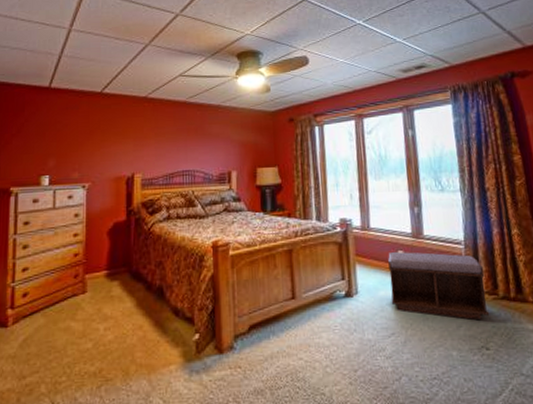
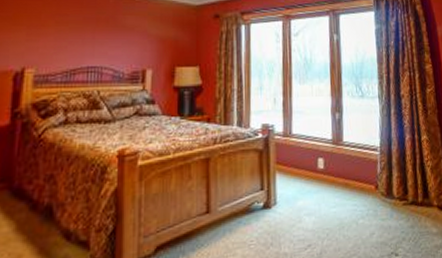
bench: present [388,251,489,320] -> none [308,158,399,227]

